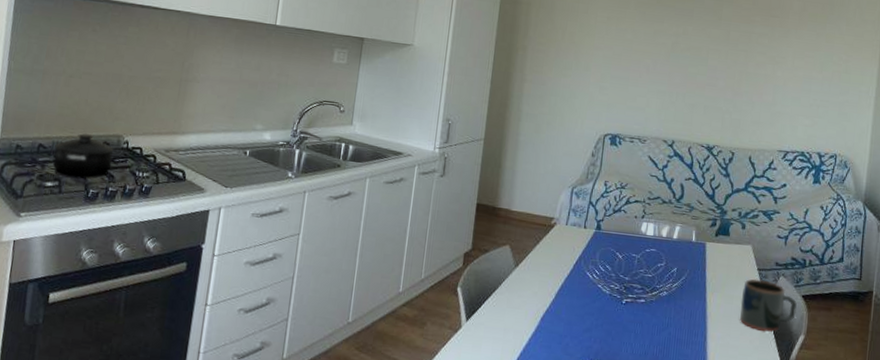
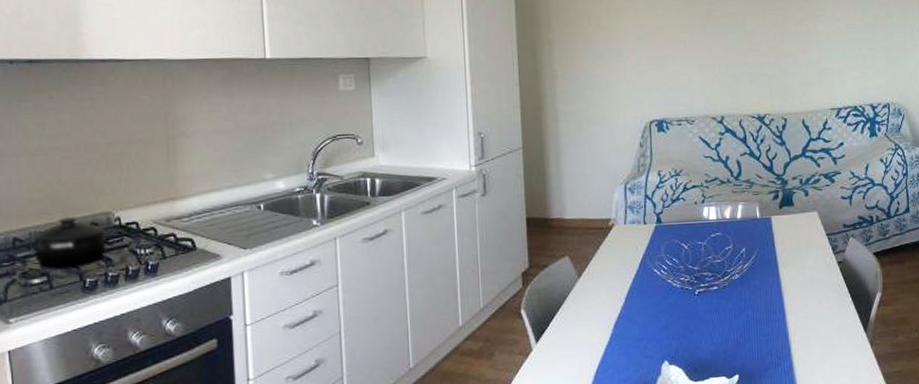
mug: present [740,279,797,332] -> none [814,244,870,297]

